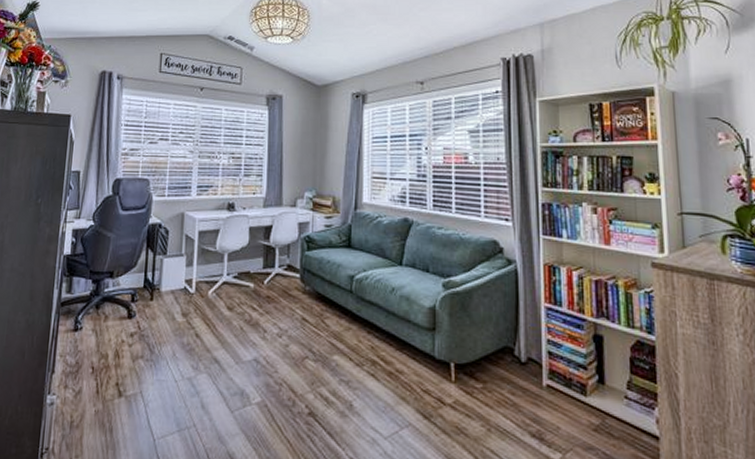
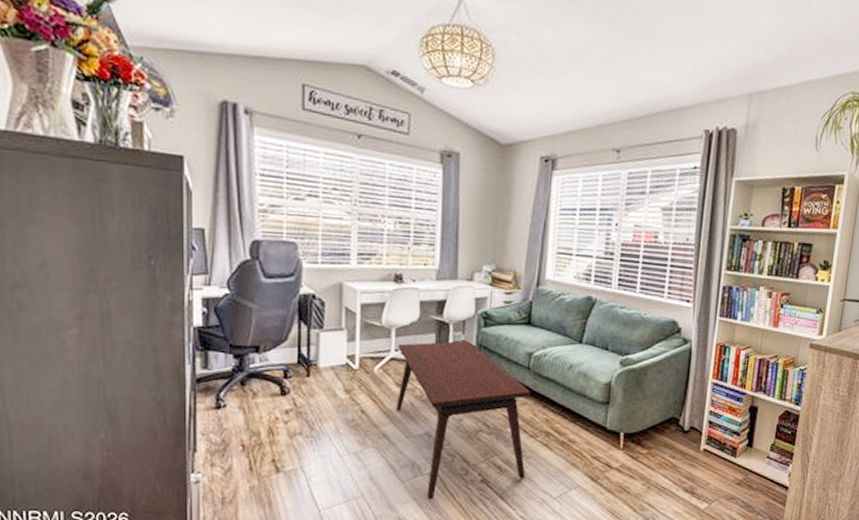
coffee table: none [226,264,354,433] -> present [395,340,531,500]

